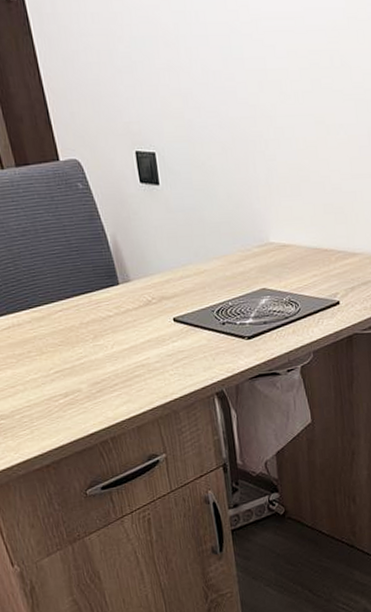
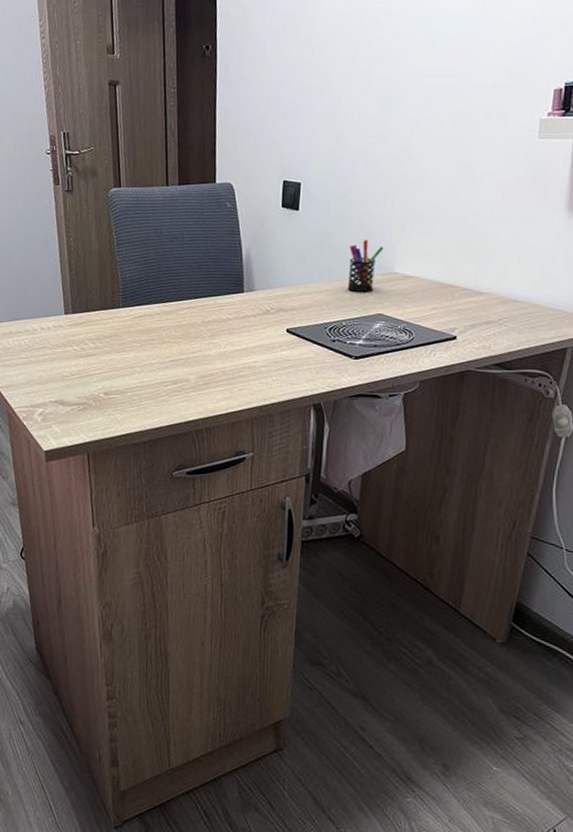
pen holder: none [220,210,255,269] -> present [347,240,384,292]

